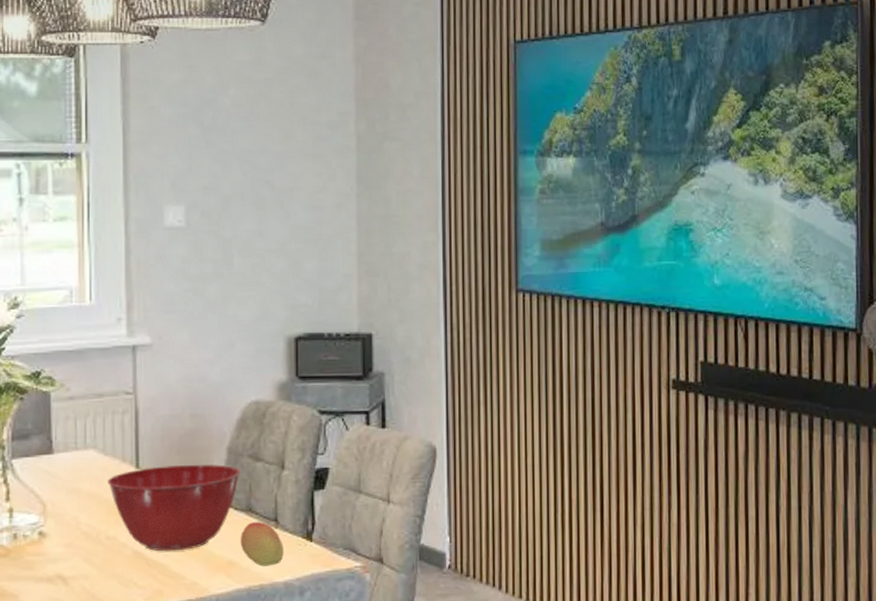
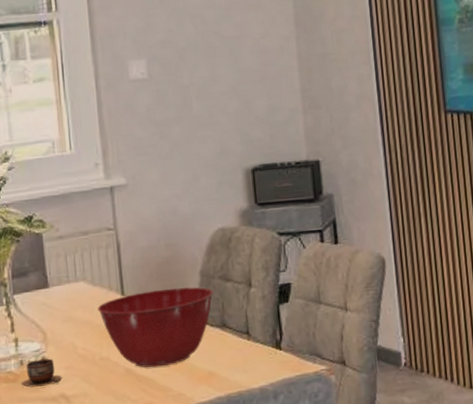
cup: none [12,533,61,565] -> present [21,358,62,387]
fruit: present [240,522,283,566] -> none [217,335,257,375]

